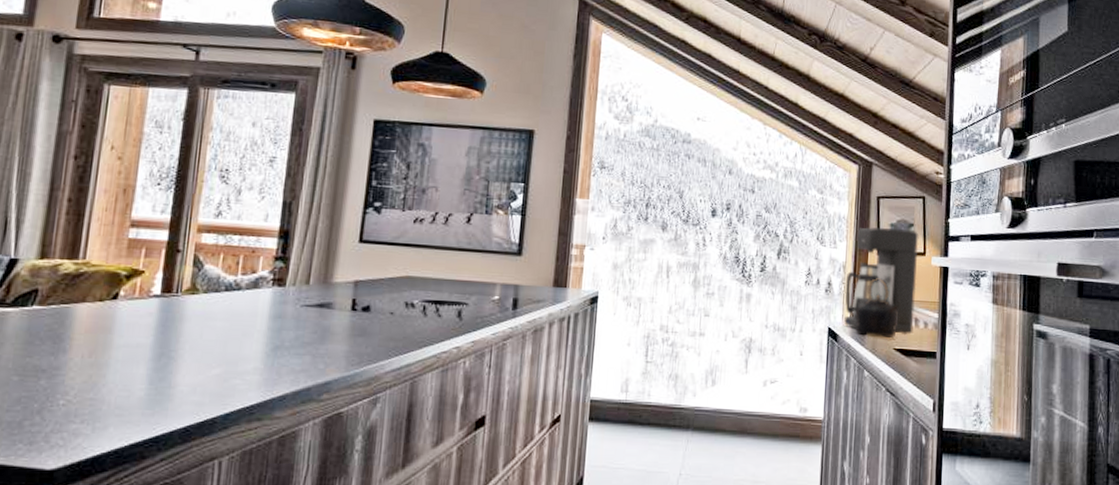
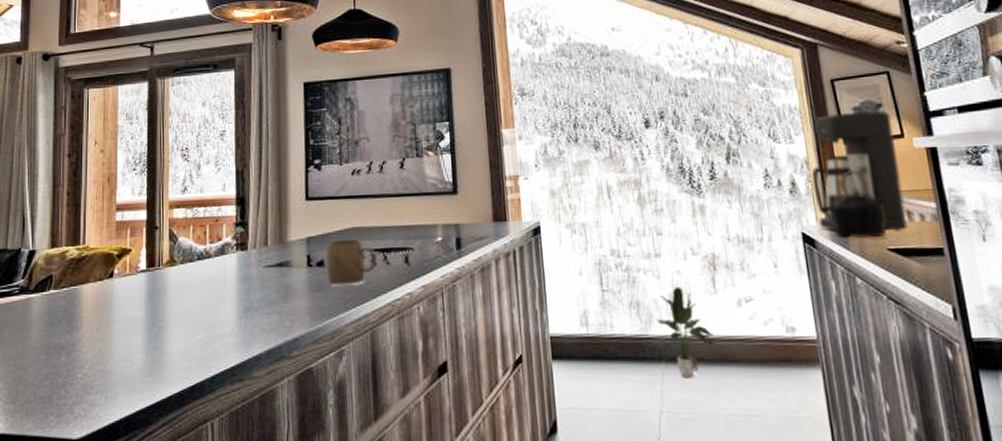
mug: none [371,286,428,333] -> present [325,238,377,286]
potted plant: none [691,364,739,446] -> present [657,286,716,379]

